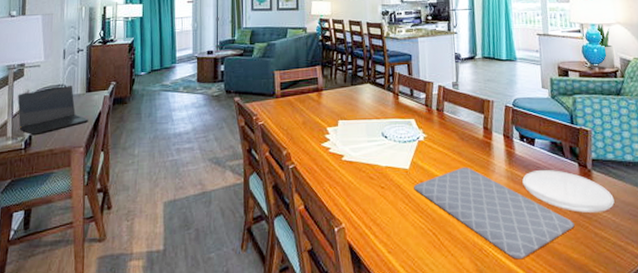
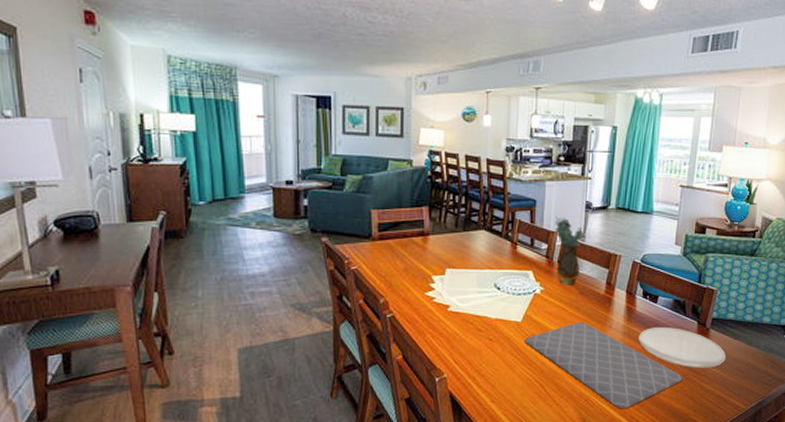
laptop: present [17,86,89,136] -> none [32,213,134,271]
vase: none [430,68,458,132] -> present [555,217,583,285]

